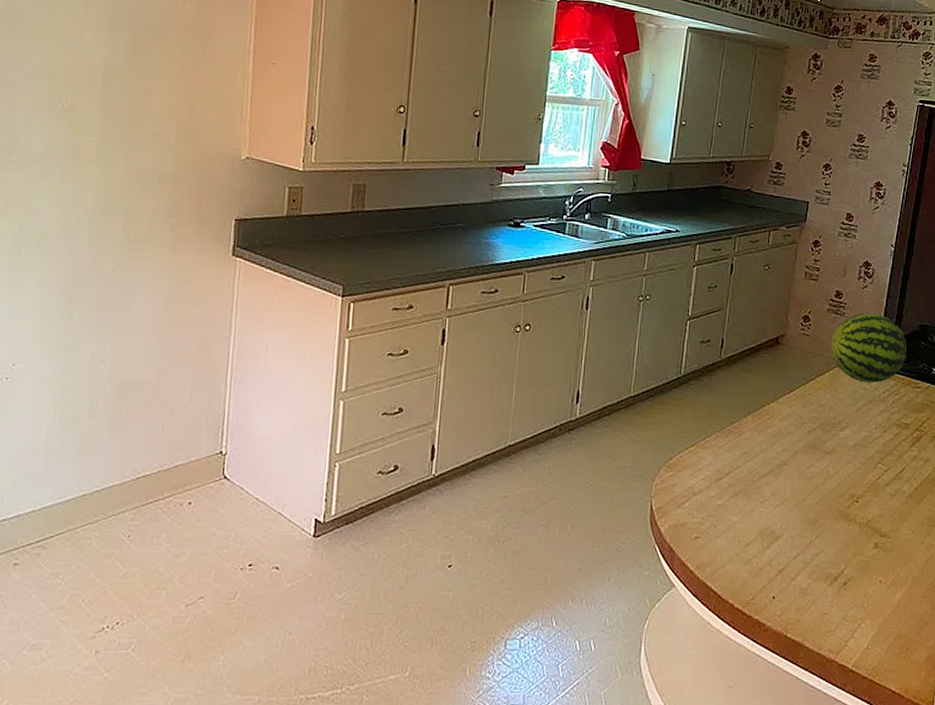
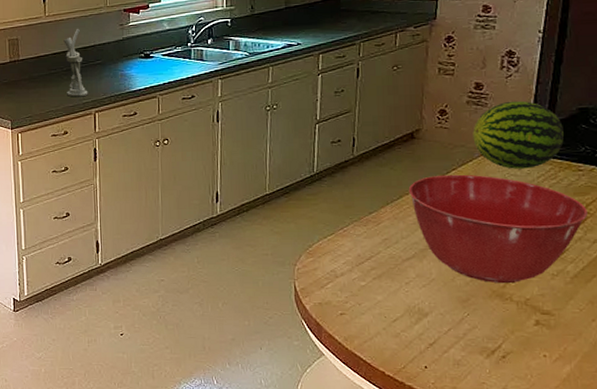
utensil holder: none [418,181,444,265] -> present [63,28,88,97]
mixing bowl: none [770,384,922,504] -> present [408,174,588,284]

